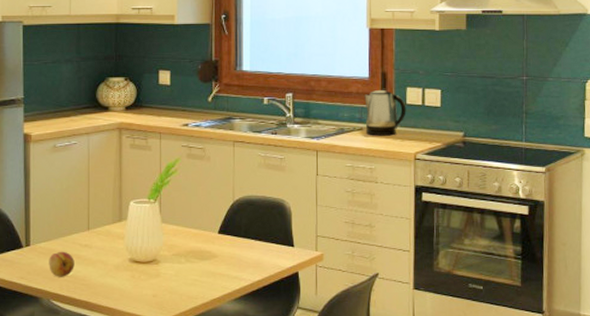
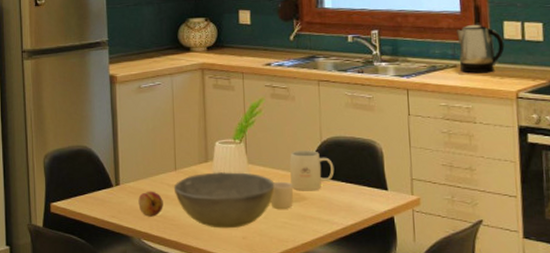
bowl: none [86,231,187,287] -> present [173,172,275,229]
cup: none [182,239,205,267] -> present [270,181,294,209]
mug: none [202,208,245,249] -> present [289,149,335,191]

